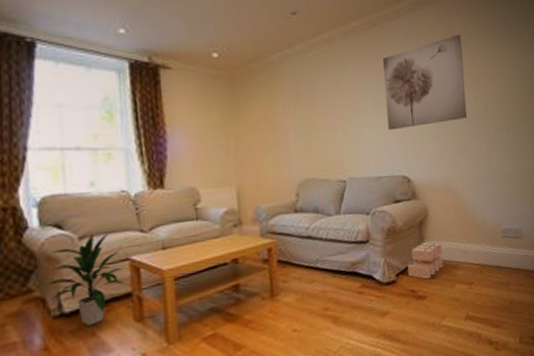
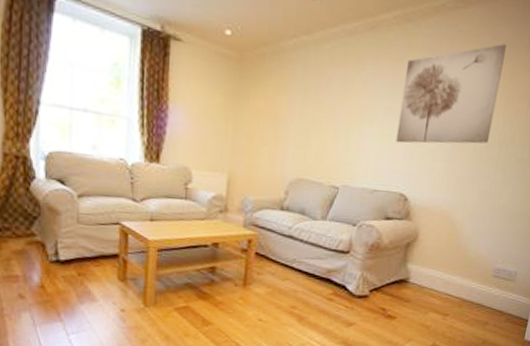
indoor plant: present [46,233,126,326] -> none [47,194,115,276]
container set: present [407,242,444,280] -> none [382,264,425,302]

